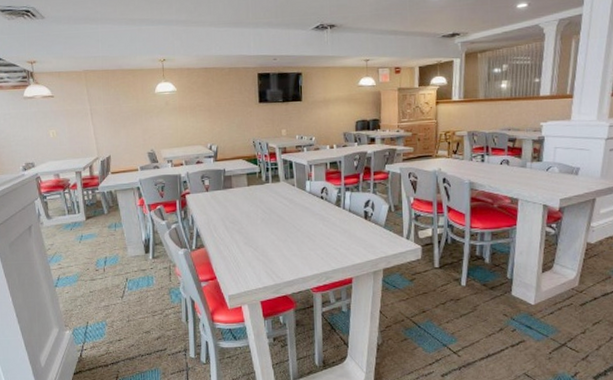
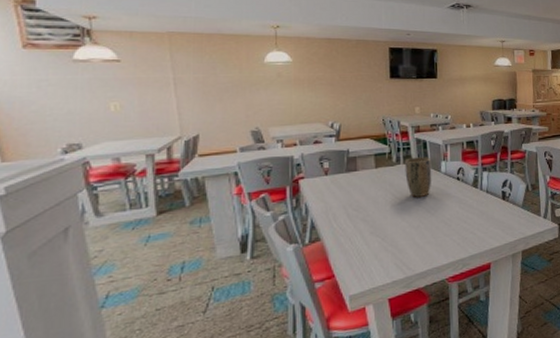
plant pot: none [273,176,298,213] -> present [404,157,432,197]

